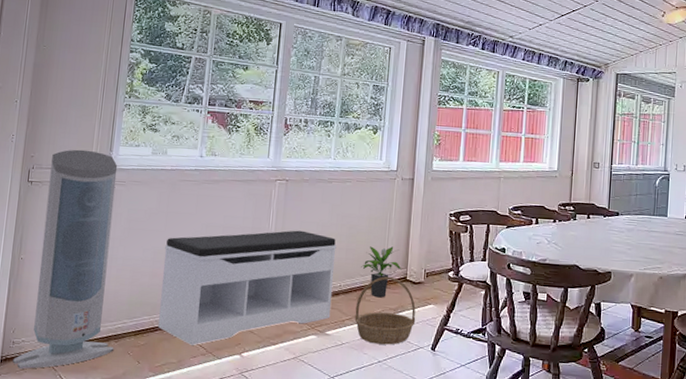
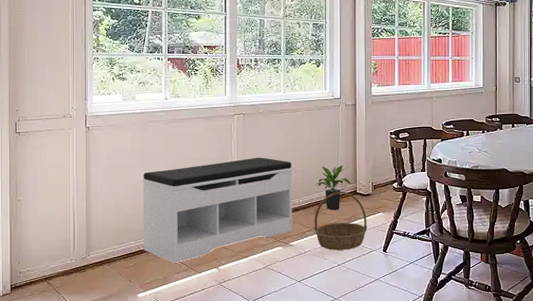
air purifier: present [13,149,118,369] -> none [21,101,108,294]

